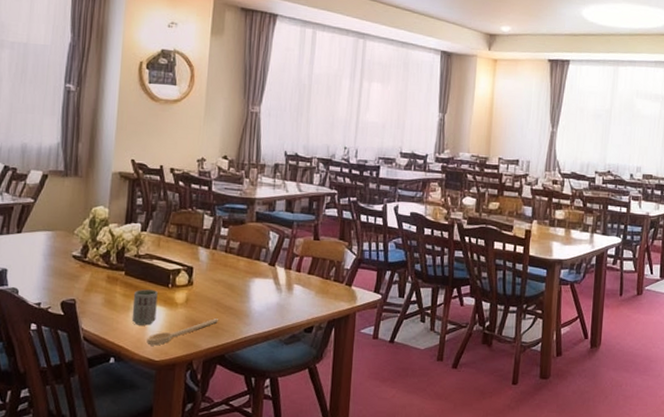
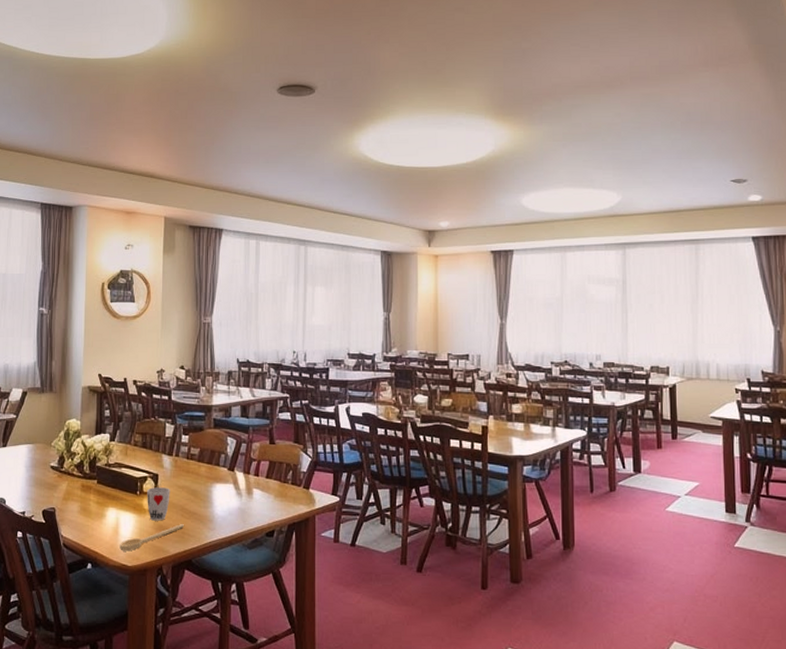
cup: present [131,289,158,326] -> none [105,497,127,532]
cup: none [179,280,206,315] -> present [147,487,170,521]

